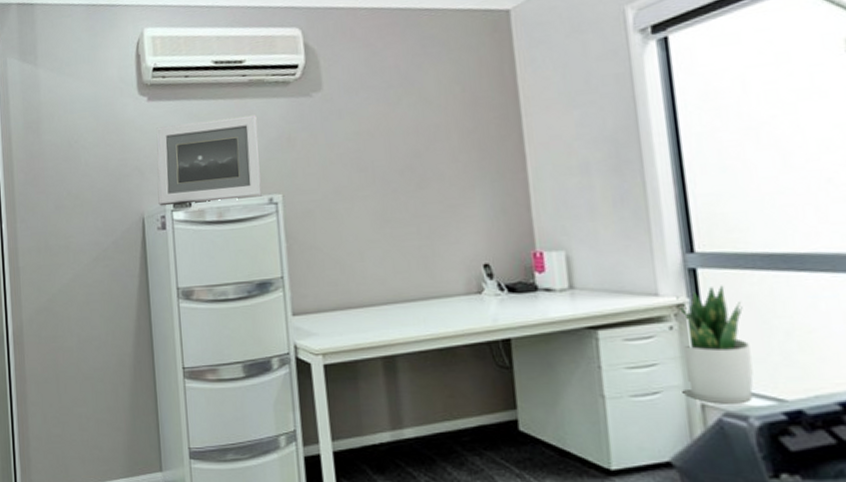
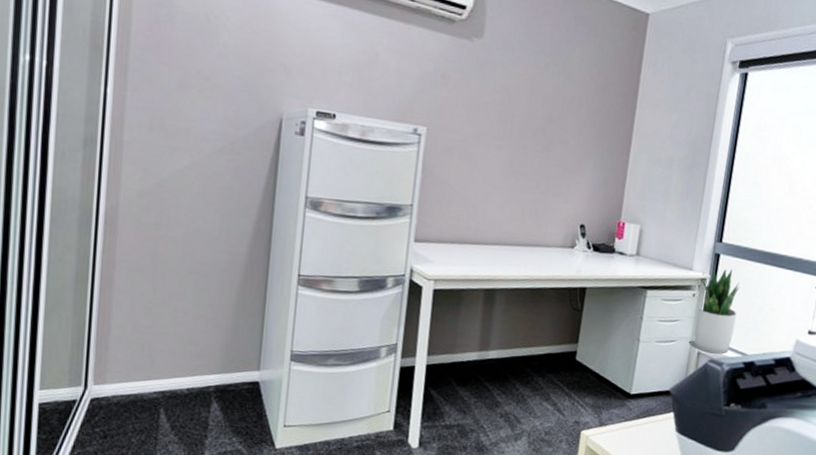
picture frame: present [156,114,262,207] -> none [300,28,417,125]

